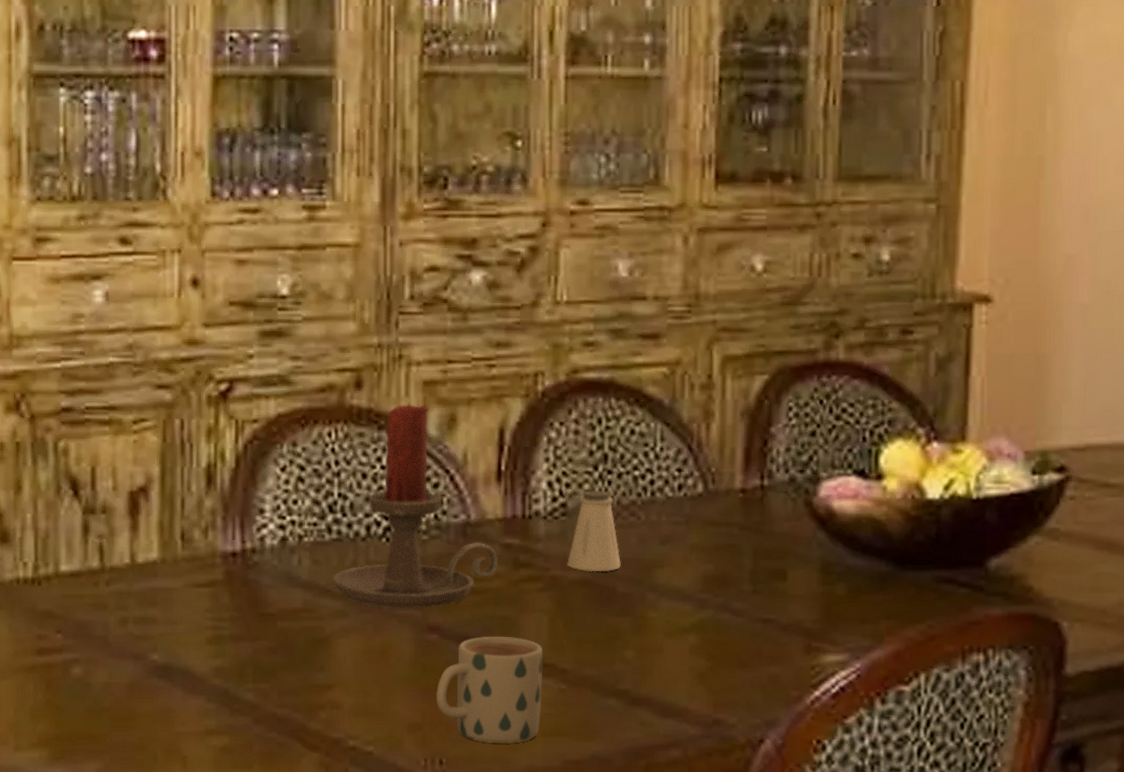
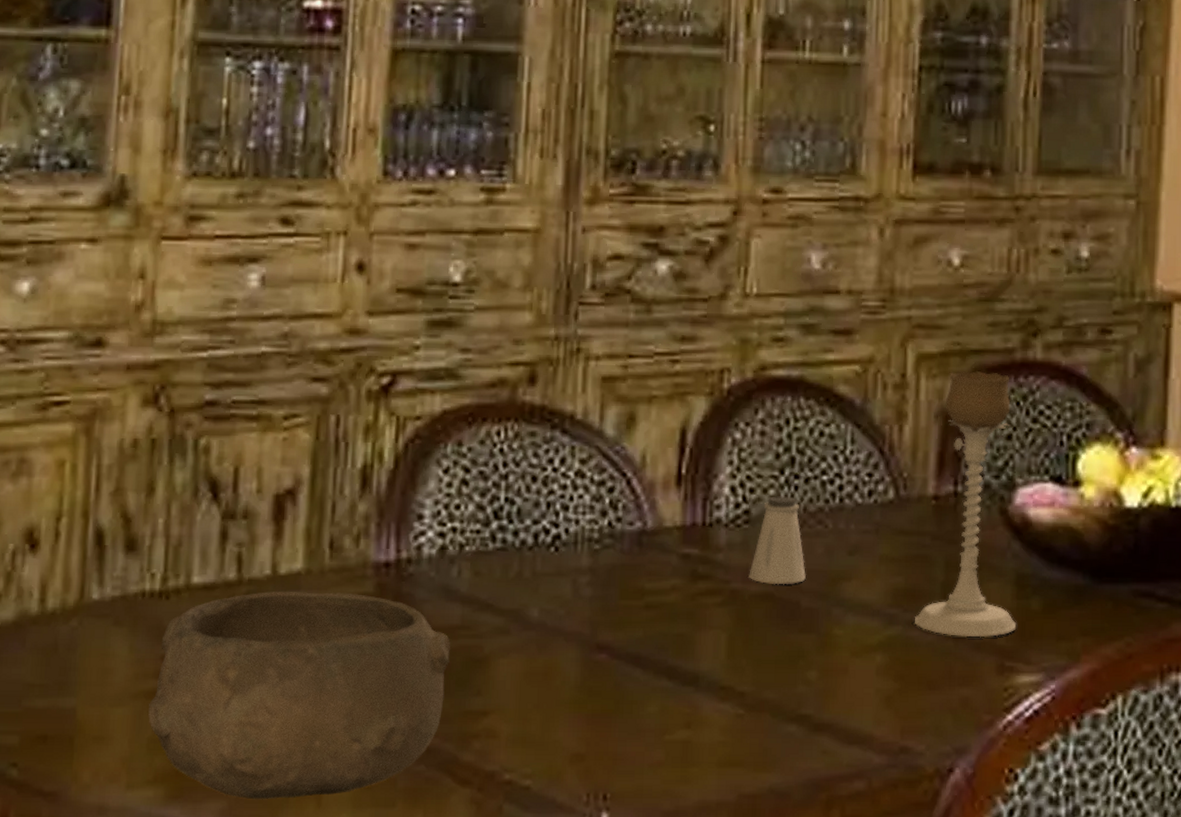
bowl: none [29,578,295,762] -> present [148,592,450,800]
candle holder: present [333,403,499,609] -> none [495,400,676,625]
mug: present [435,637,543,743] -> none [602,656,720,775]
candle holder: none [725,371,823,620] -> present [915,370,1017,638]

